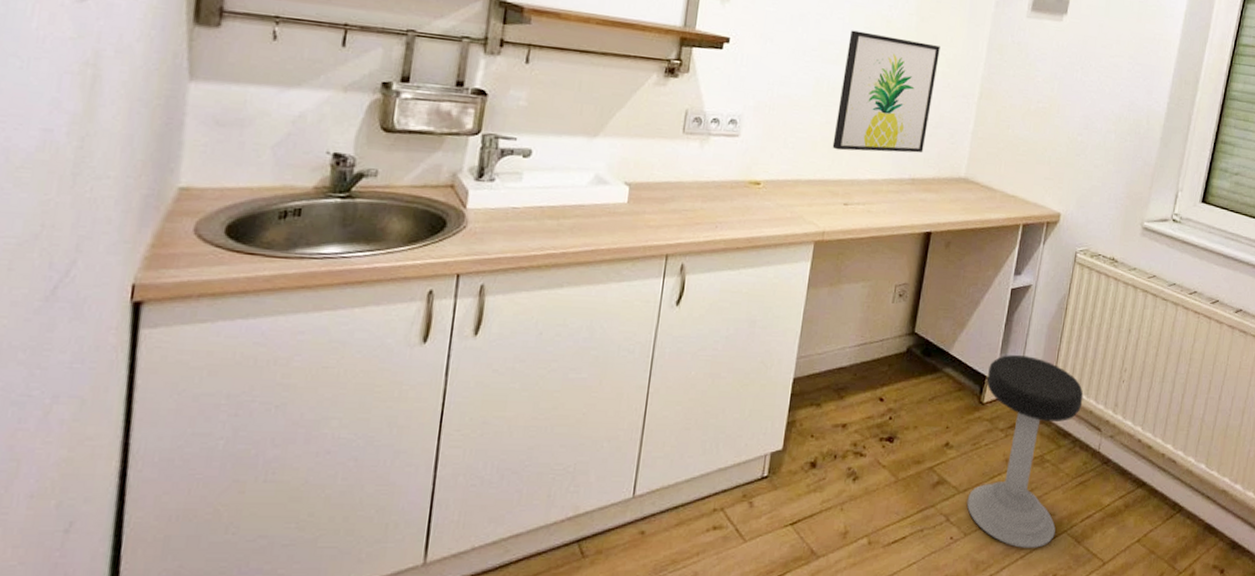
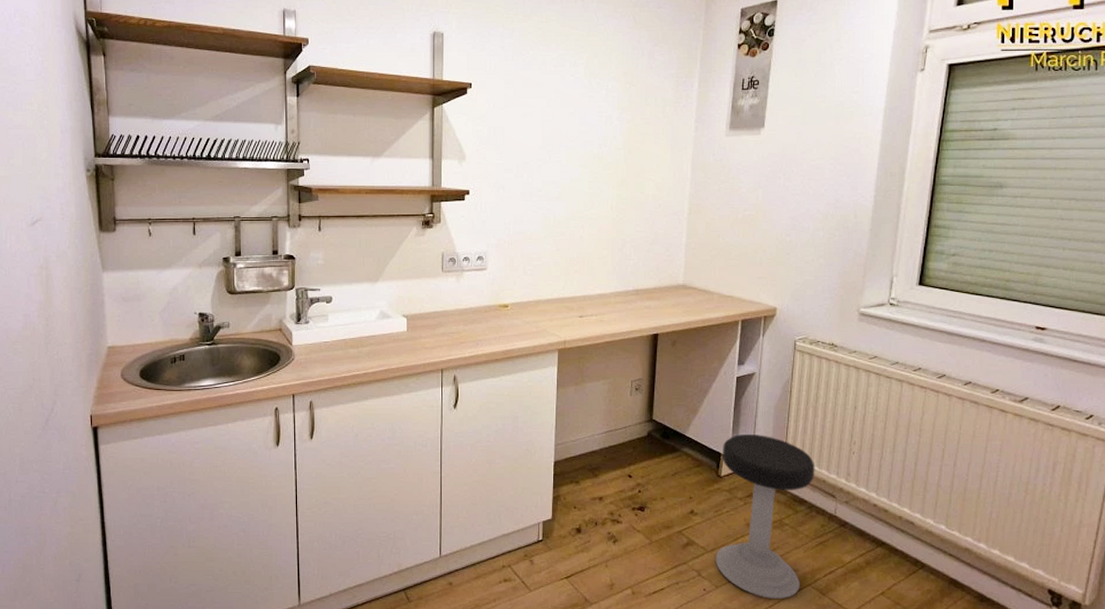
wall art: present [832,30,940,153] -> none [564,170,648,272]

